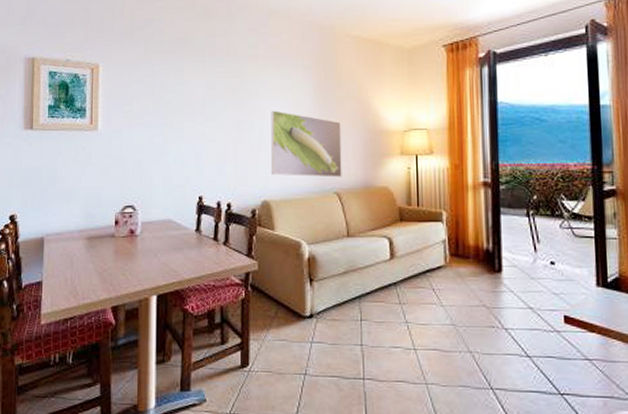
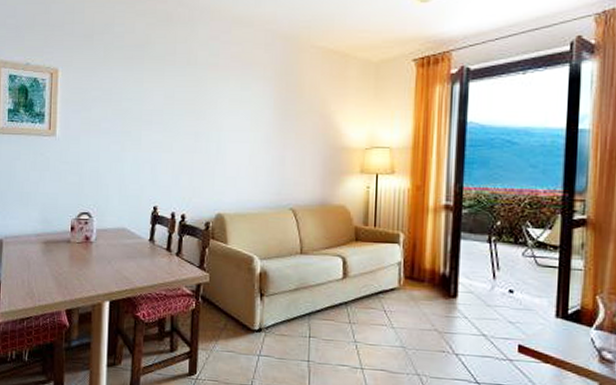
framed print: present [271,110,342,178] -> none [227,122,301,194]

